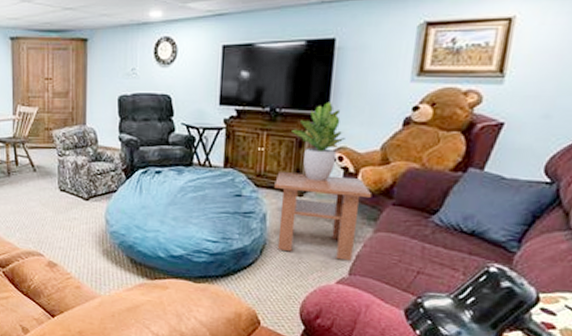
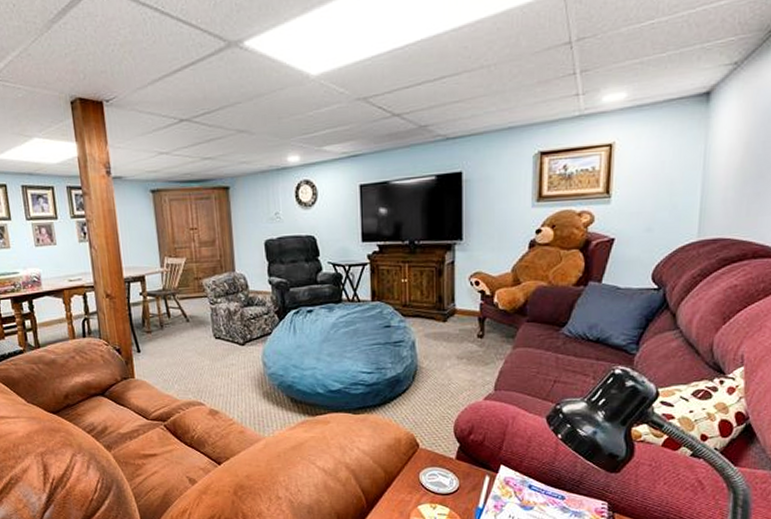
coffee table: present [274,172,372,261] -> none [420,299,508,378]
potted plant: present [291,102,345,182] -> none [431,231,479,306]

